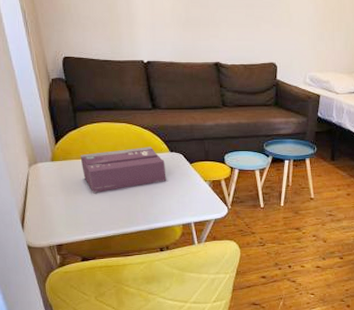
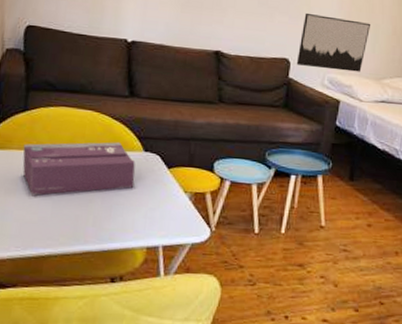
wall art: none [282,19,343,69] -> present [296,12,371,72]

